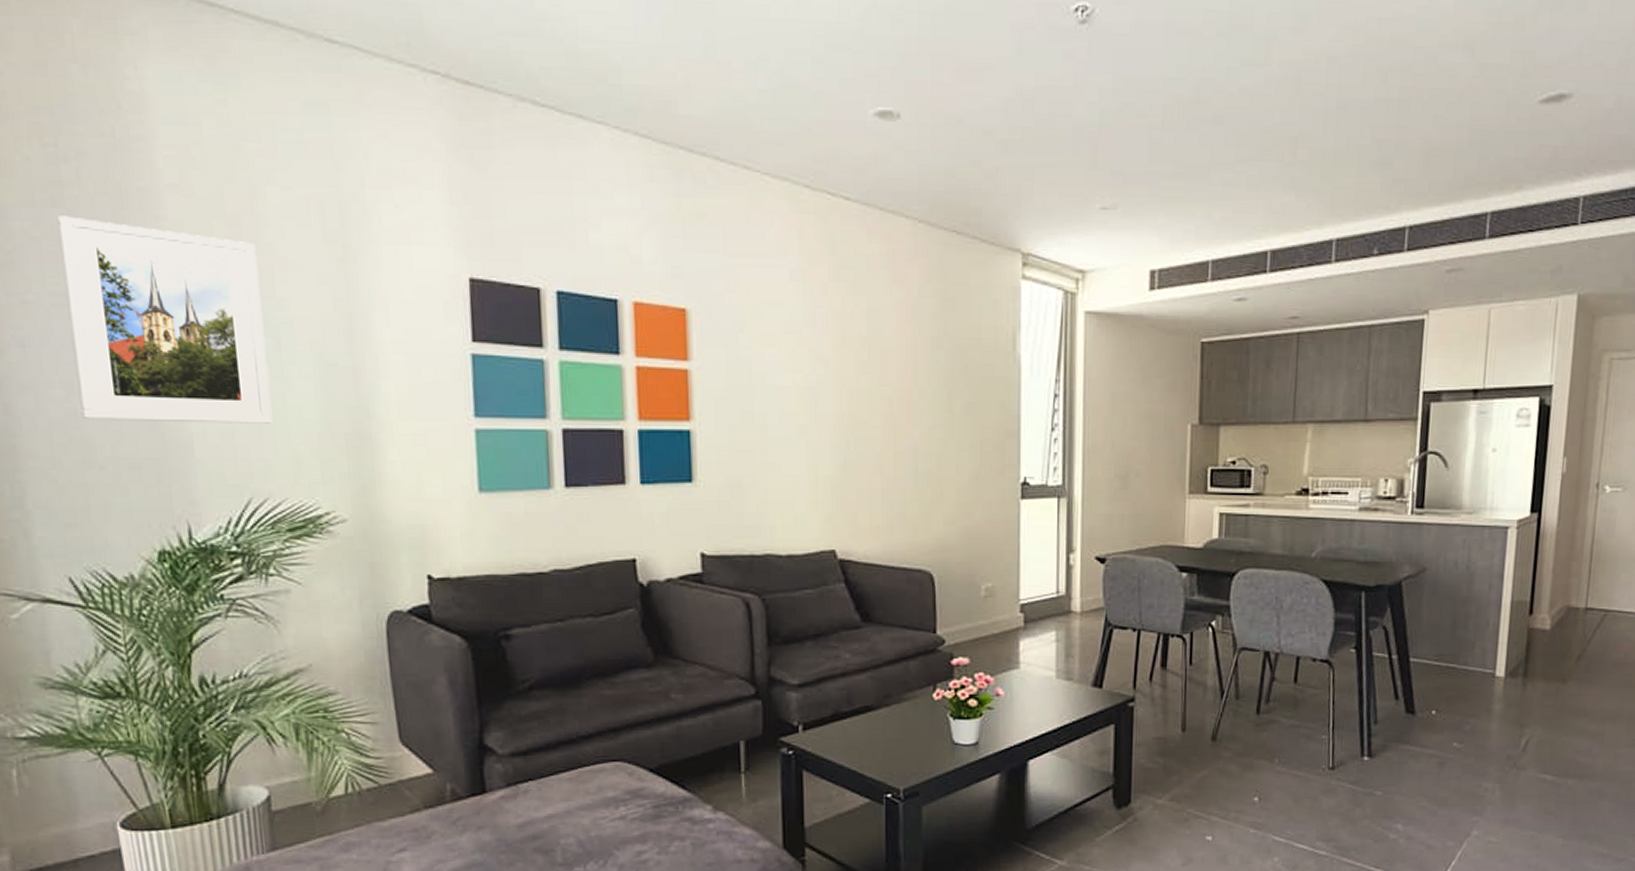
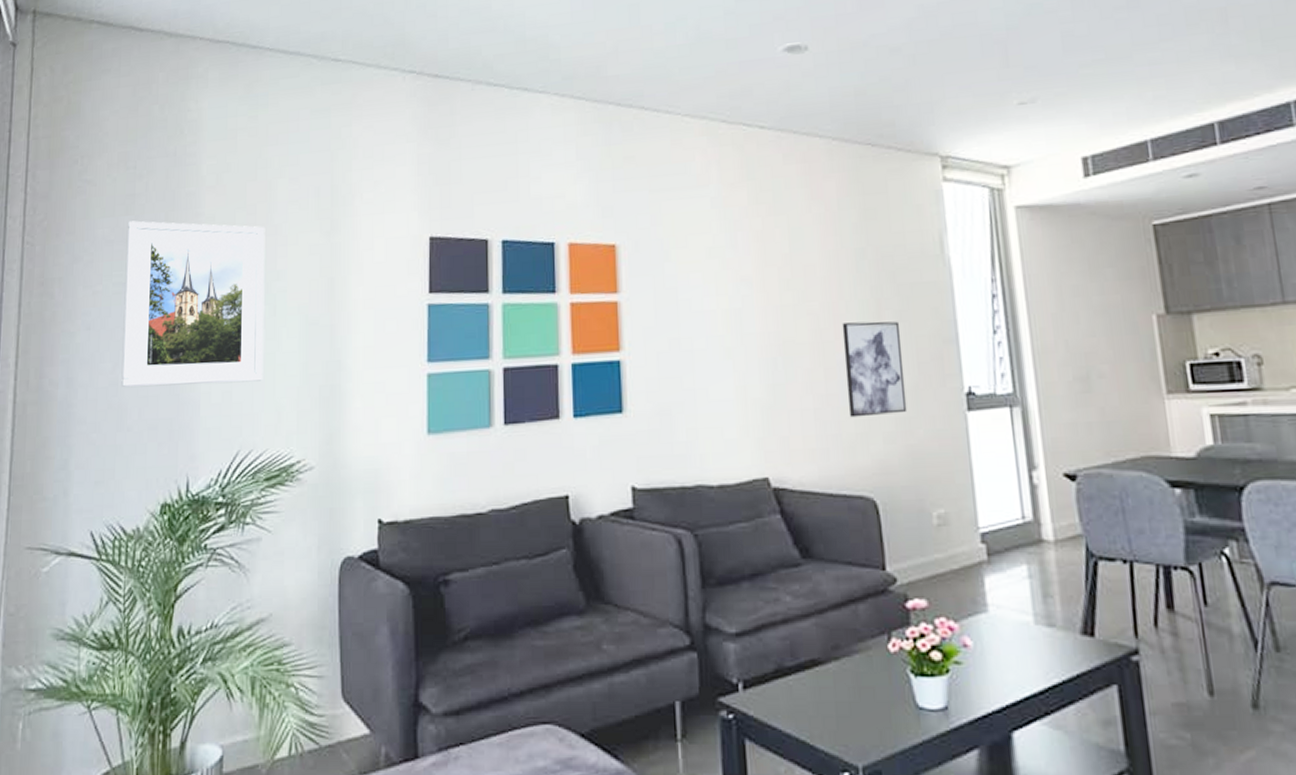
wall art: none [914,410,968,499] -> present [842,321,908,418]

